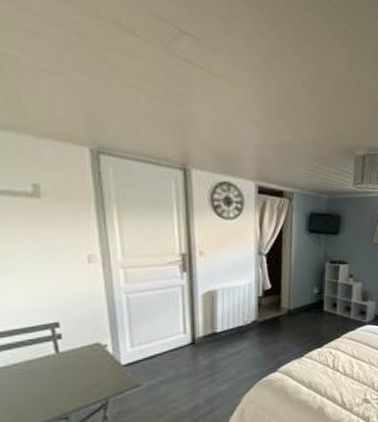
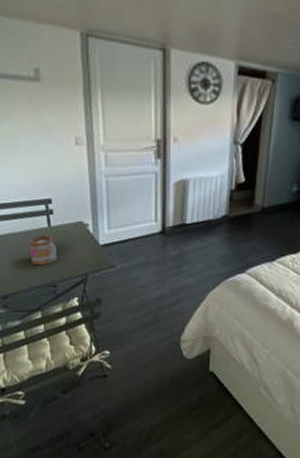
mug: none [30,362,68,399] -> present [29,235,57,266]

